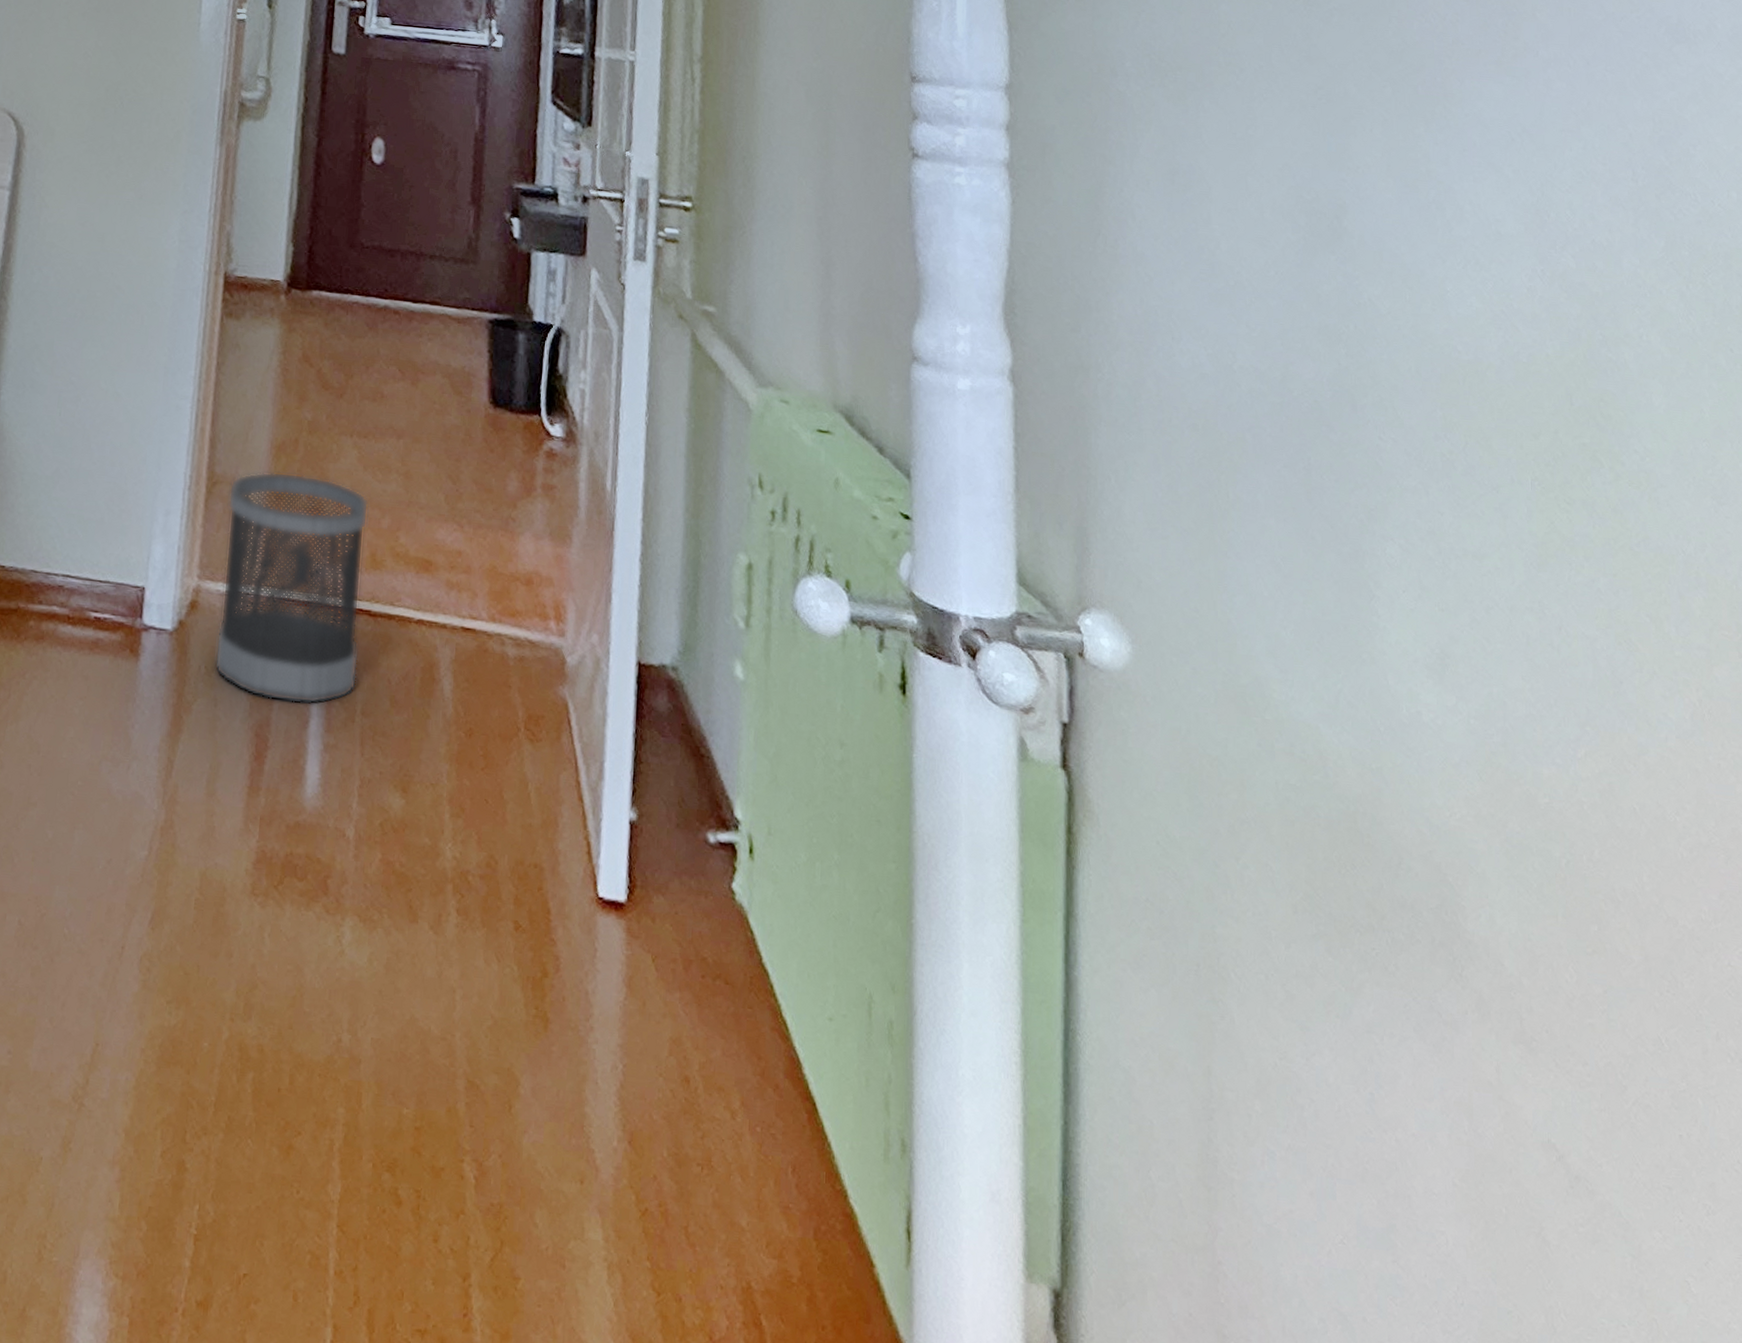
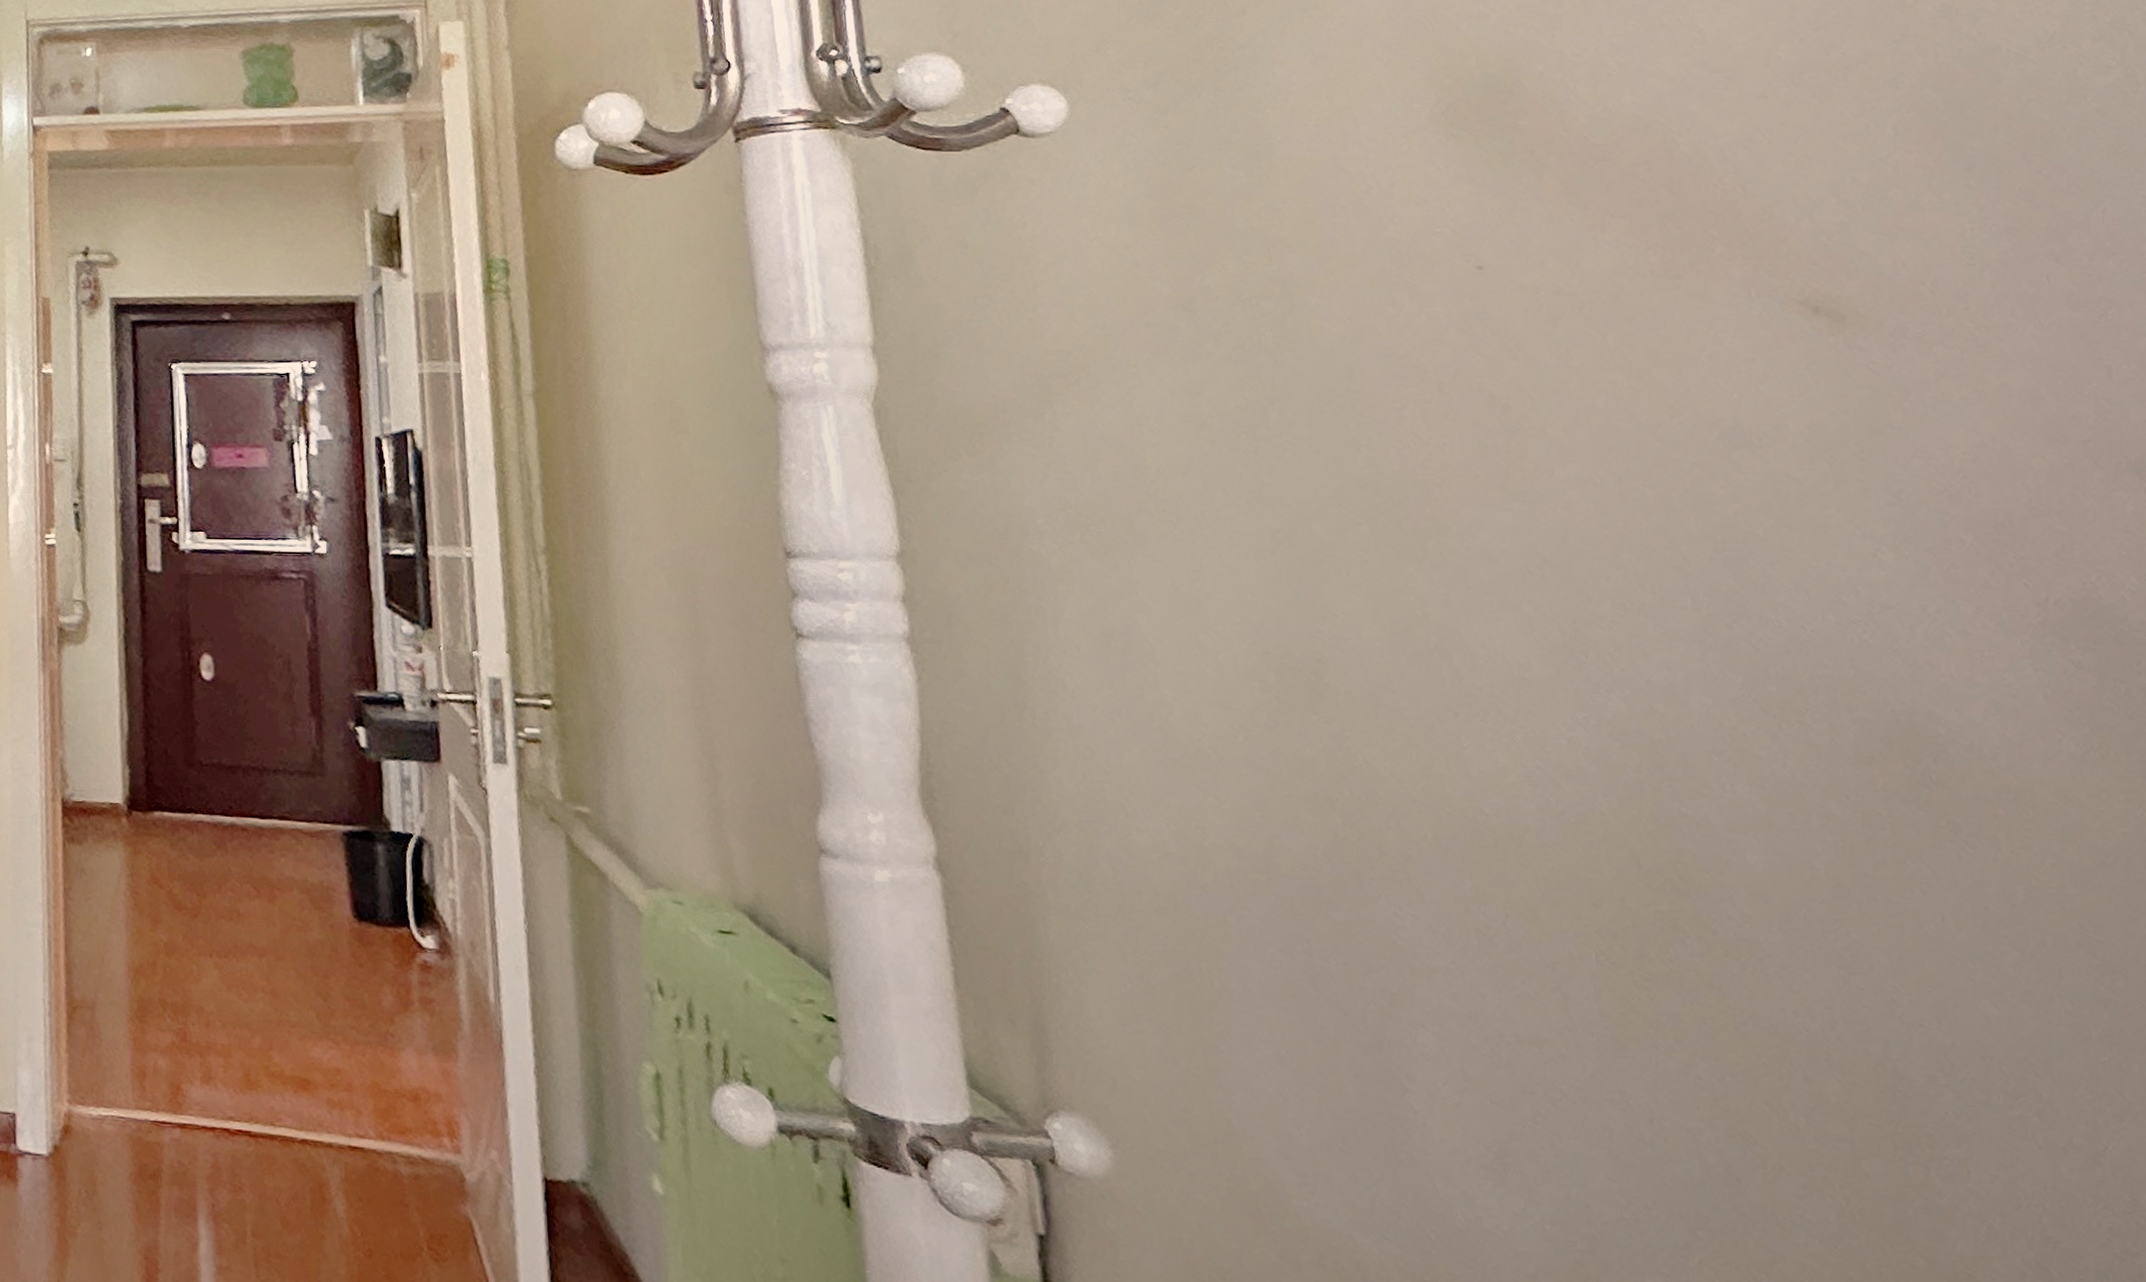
wastebasket: present [214,471,369,705] -> none [90,994,244,1227]

